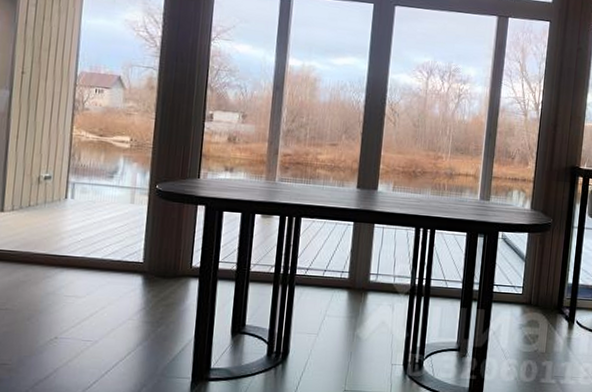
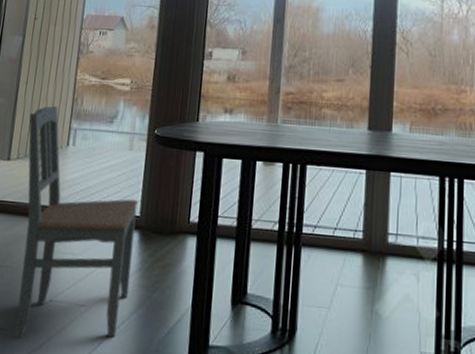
dining chair: none [19,160,141,373] -> present [14,105,138,340]

